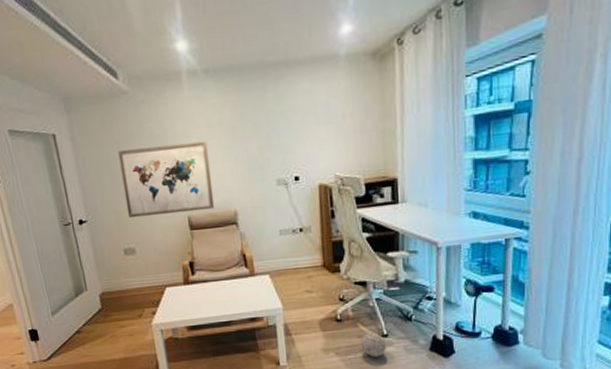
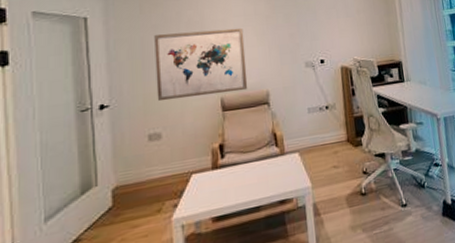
decorative ball: present [361,333,386,357] -> none [384,203,406,230]

